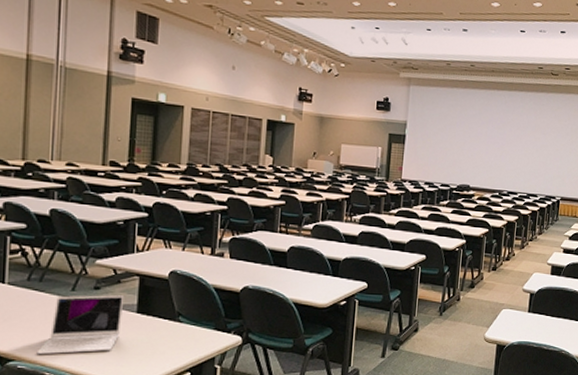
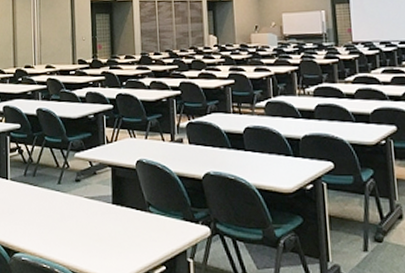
laptop: present [36,294,125,355] -> none [35,186,101,247]

